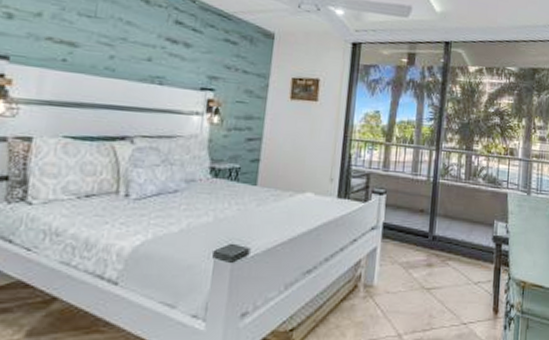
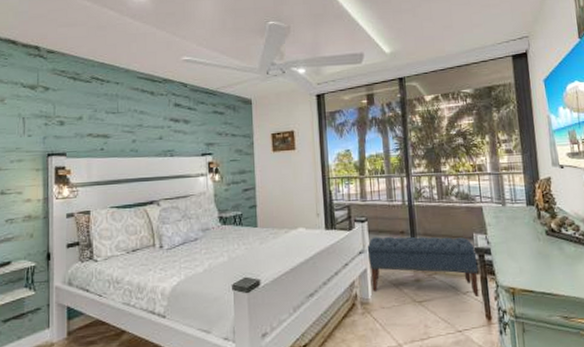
bench: none [379,212,495,289] -> present [368,236,480,298]

